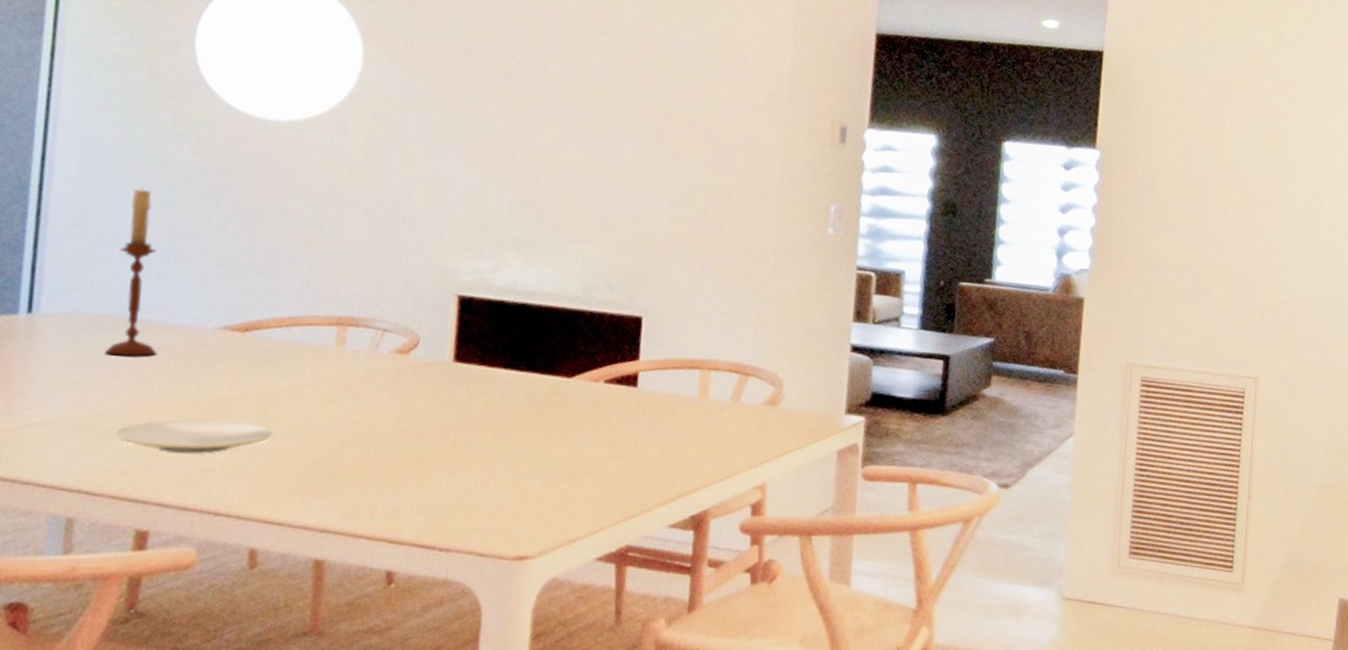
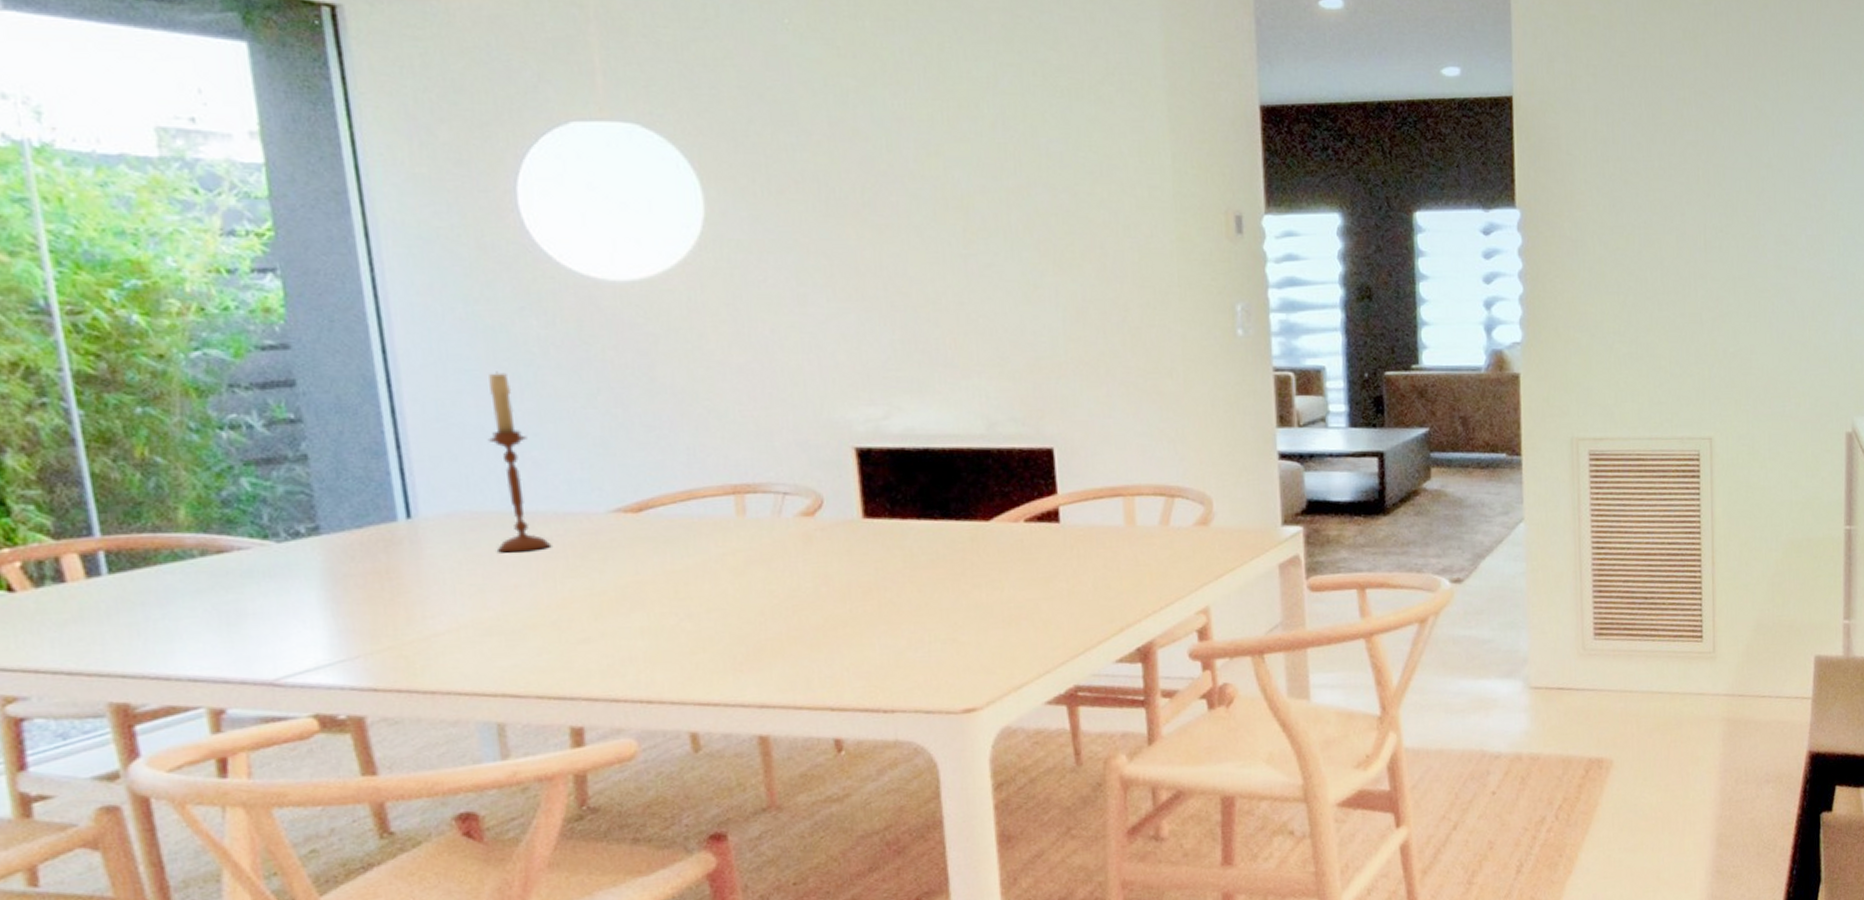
plate: present [115,419,273,453] -> none [527,605,690,645]

